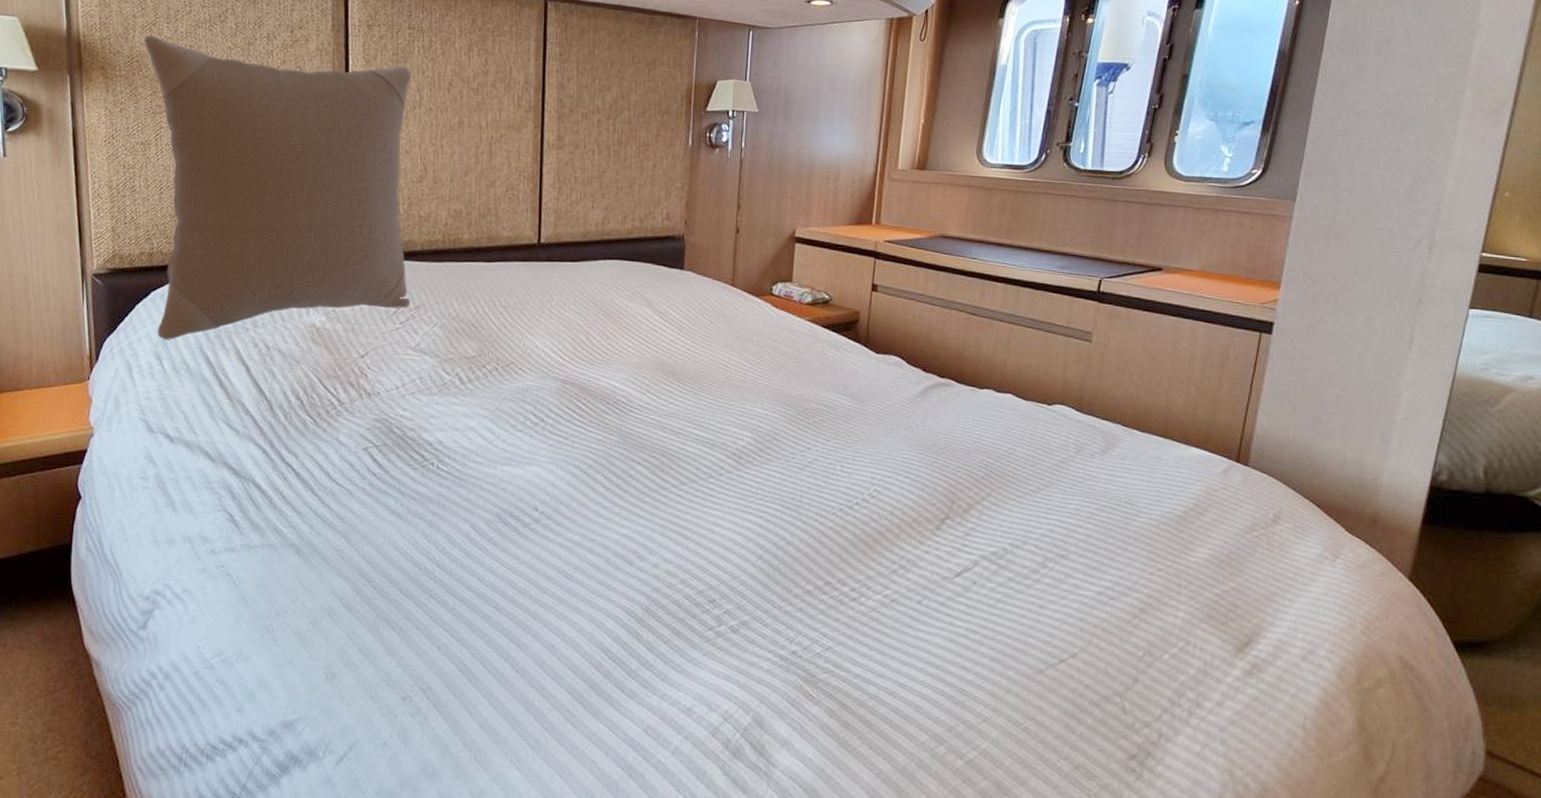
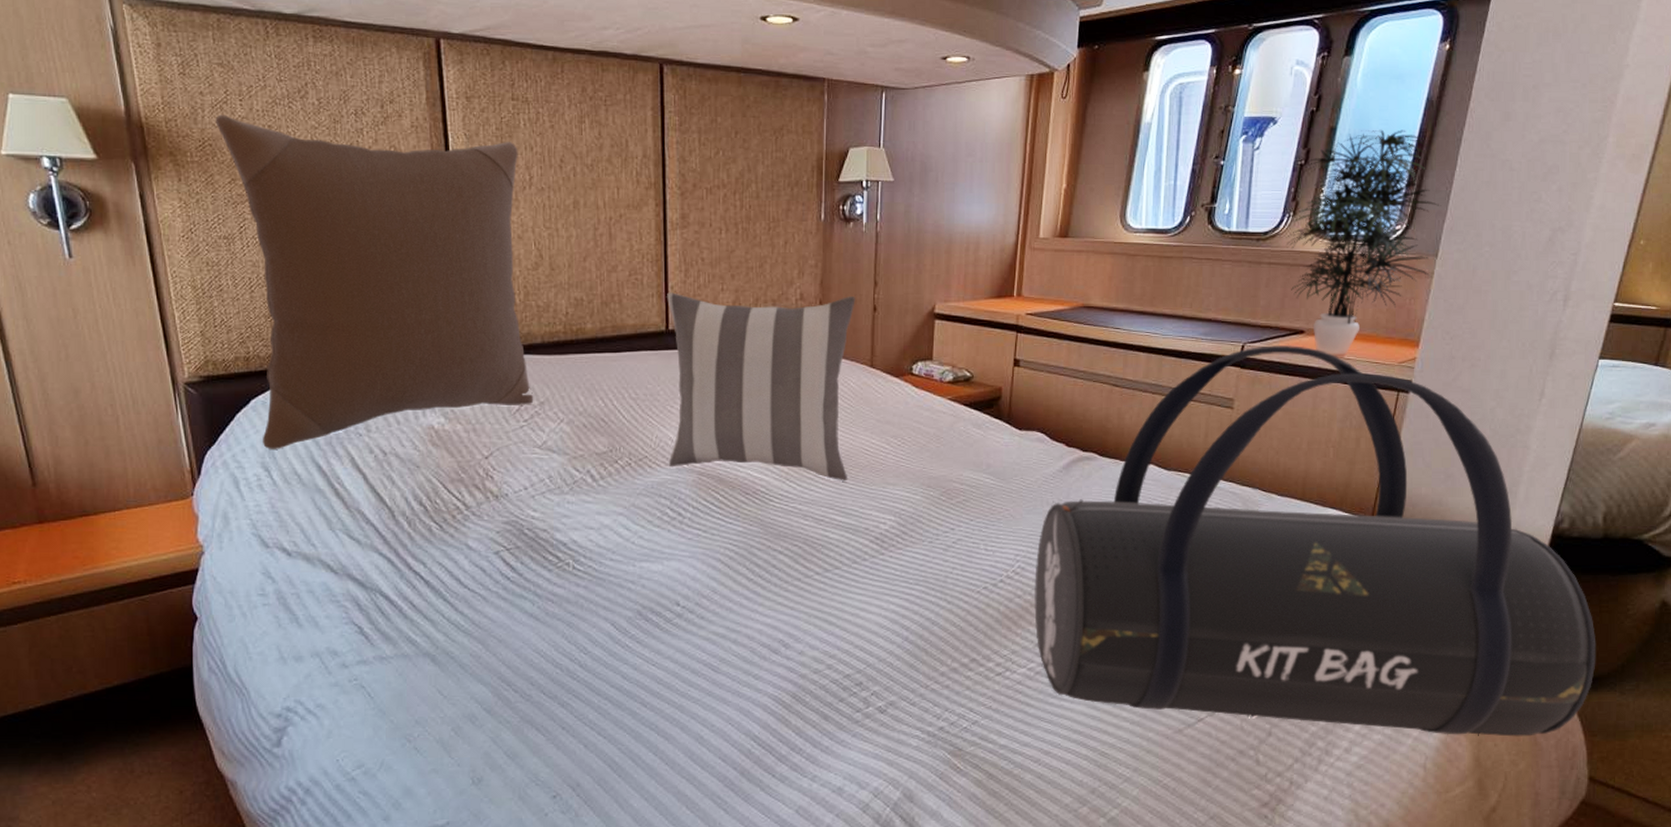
pillow: none [533,208,719,395] -> present [667,292,856,480]
duffel bag: none [890,281,1486,702] -> present [1034,345,1596,737]
plant: none [1142,77,1297,297] -> present [1287,129,1441,358]

